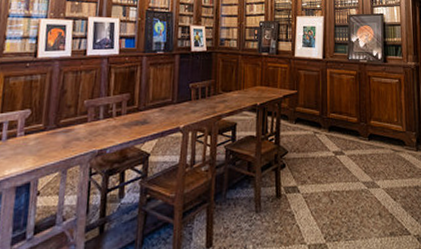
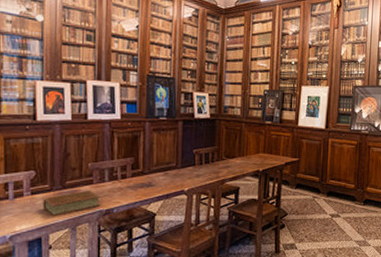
book: none [34,129,94,159] -> present [42,190,100,217]

